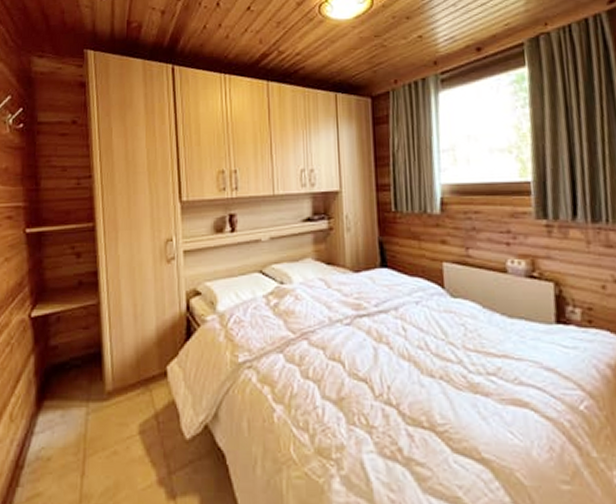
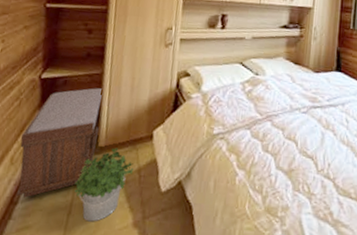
bench: none [17,321,103,460] -> present [16,88,103,198]
potted plant: none [84,391,150,483] -> present [74,147,134,222]

